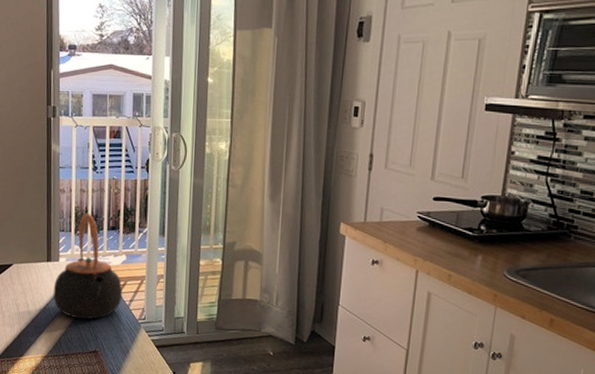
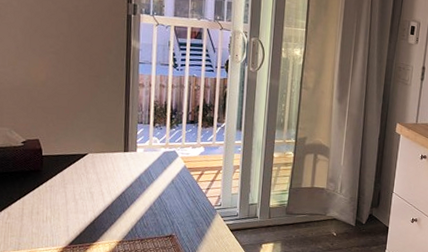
teapot: present [53,213,123,320] -> none [129,107,200,207]

